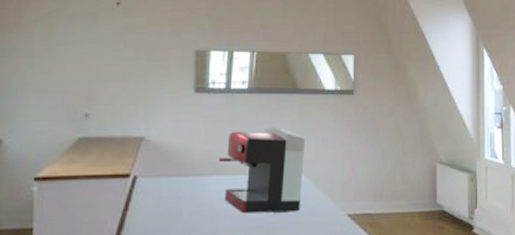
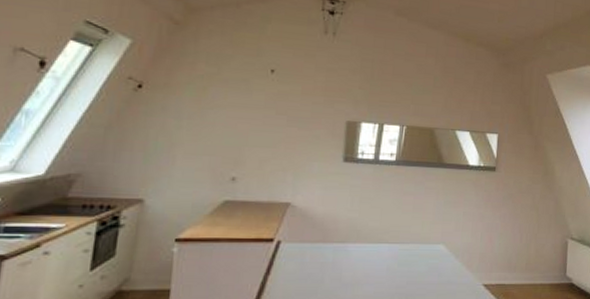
coffee maker: present [218,128,306,214] -> none [363,199,448,281]

